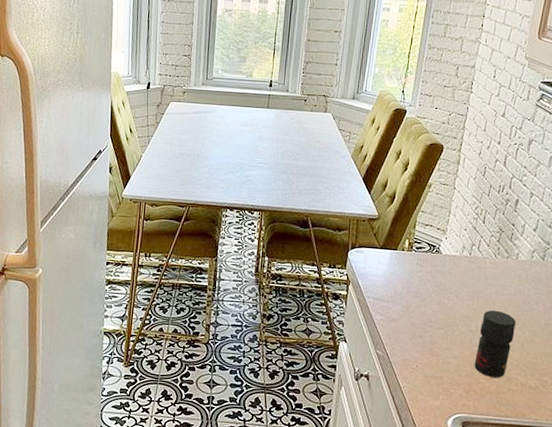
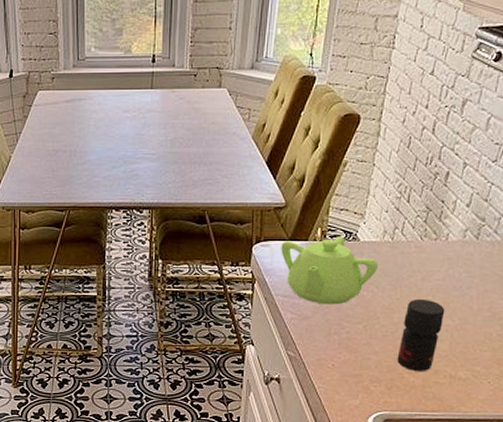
teapot: none [373,248,458,310] -> present [281,236,379,305]

